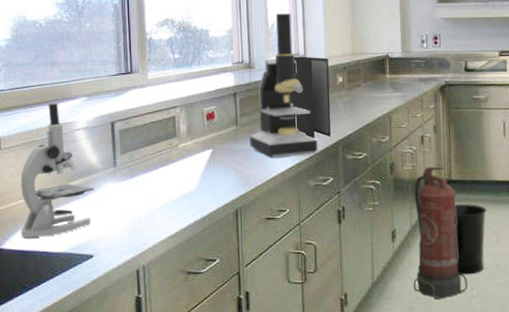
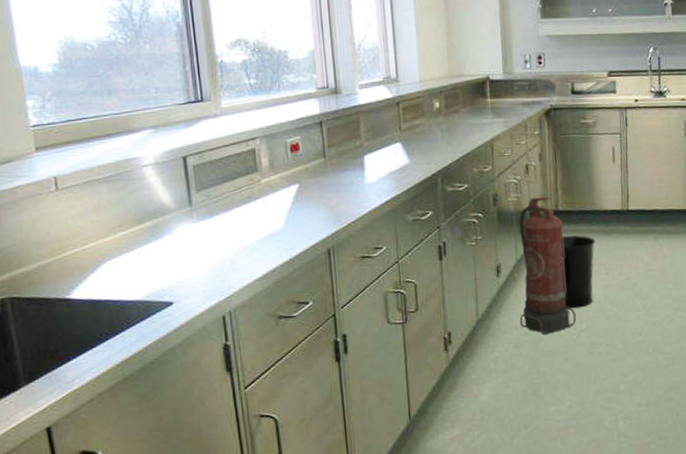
microscope: present [20,102,94,238] -> none [83,136,169,287]
microscope: present [250,13,318,158] -> none [339,31,415,192]
binder: present [289,56,331,139] -> none [380,79,428,170]

